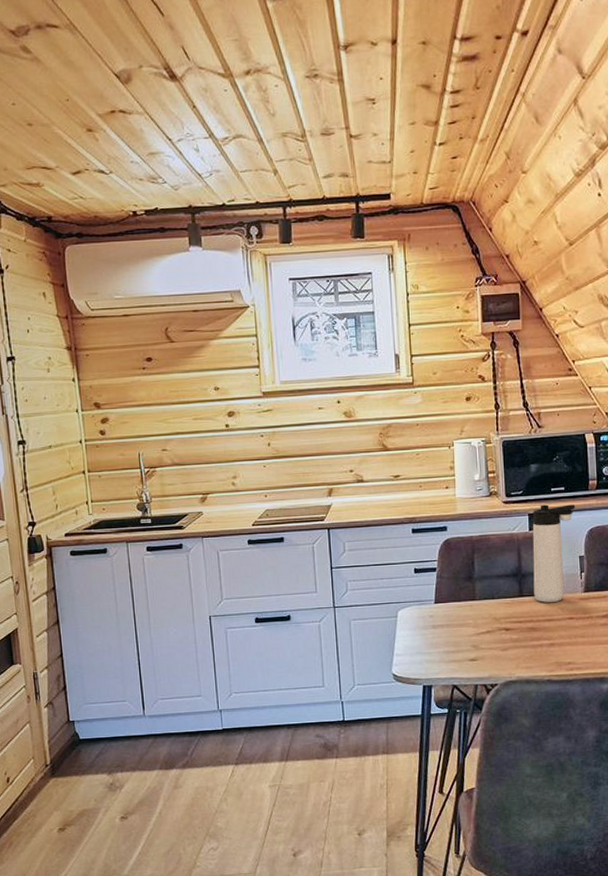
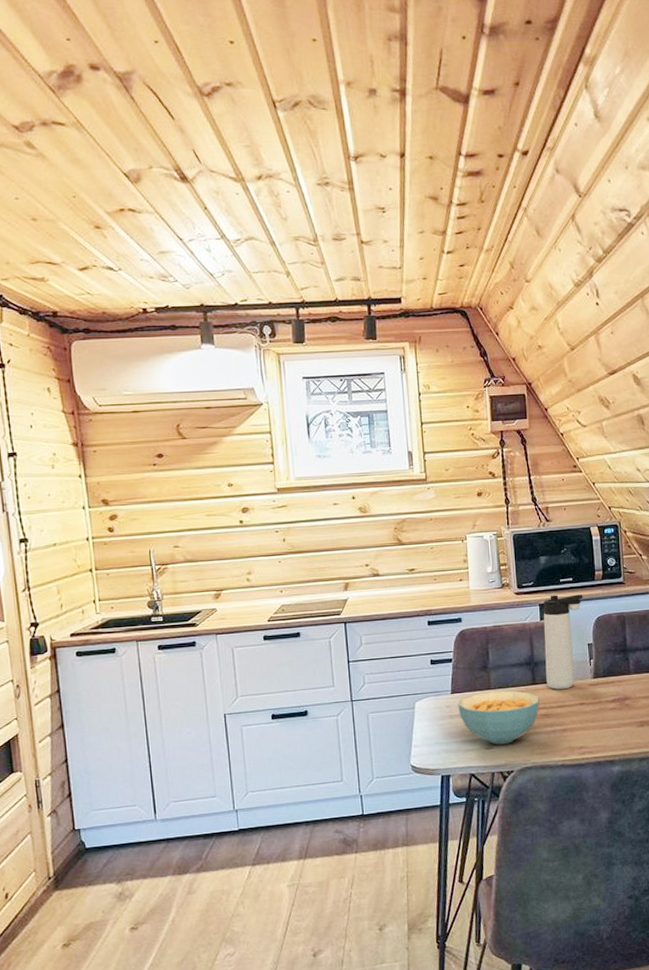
cereal bowl: none [441,602,526,657] -> present [458,690,540,745]

